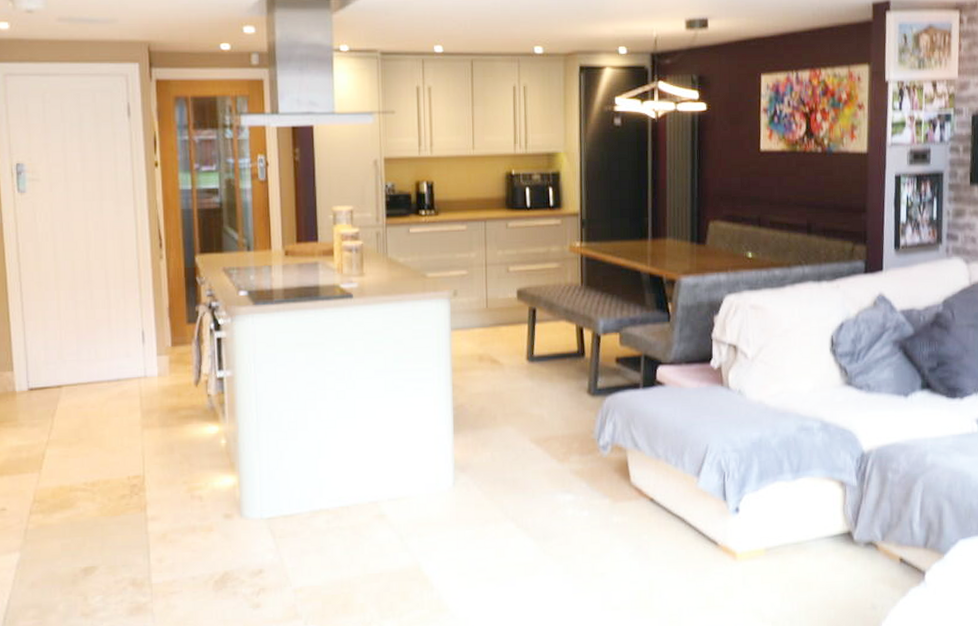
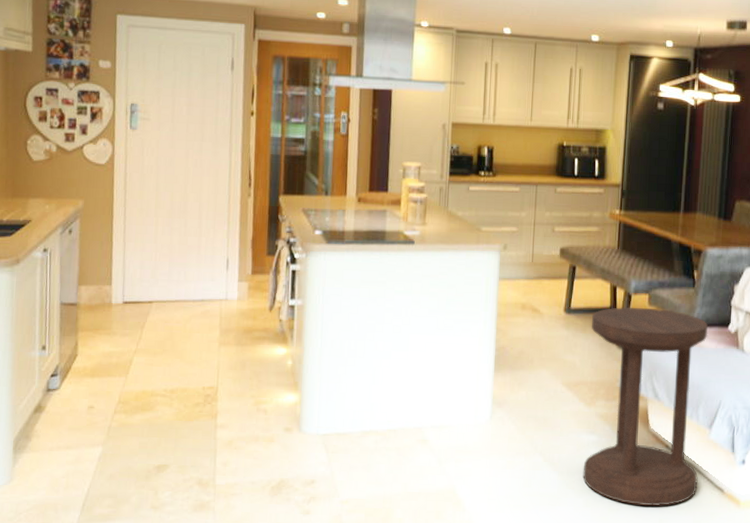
side table: none [557,348,689,567] -> present [582,307,708,506]

